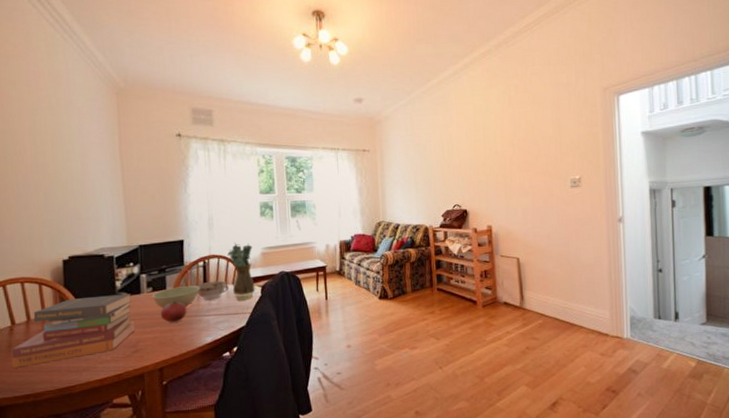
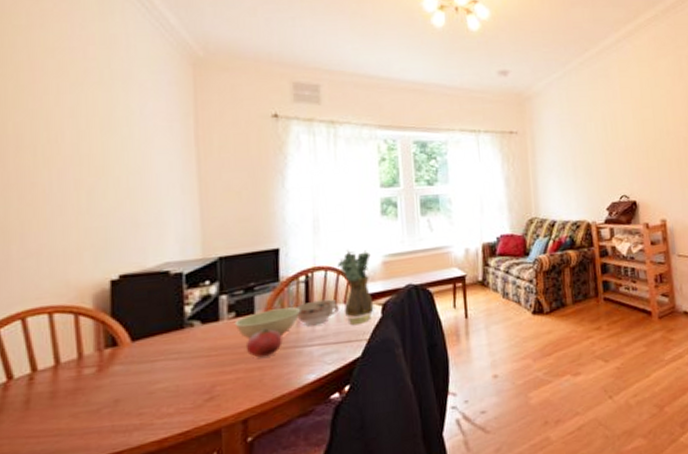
books: present [11,294,135,368] -> none [28,321,210,432]

